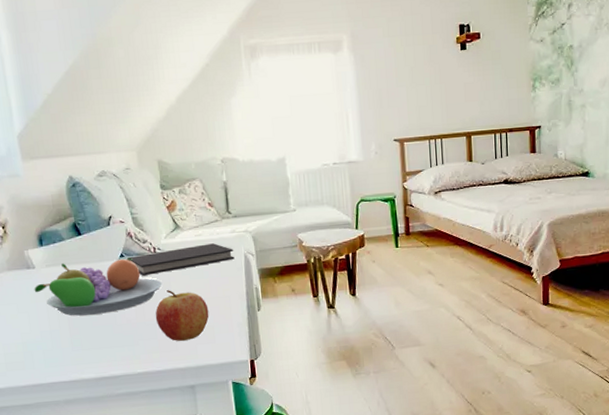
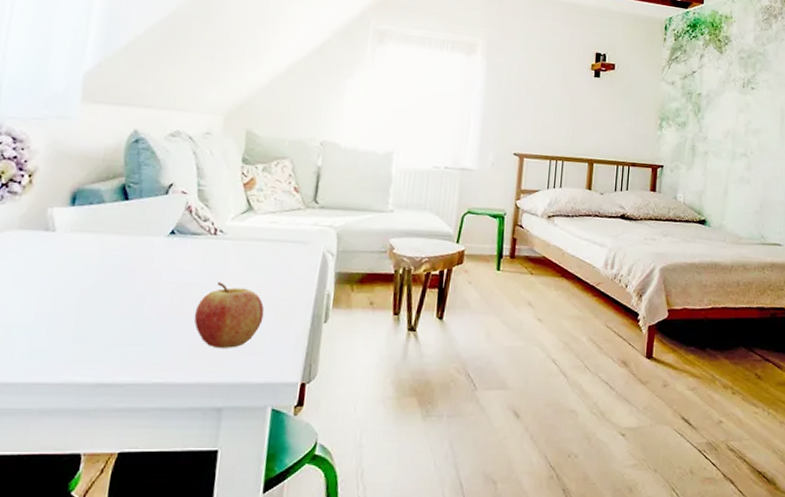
fruit bowl: present [34,257,162,316] -> none [45,230,214,301]
diary: present [127,243,235,276] -> none [179,233,312,261]

